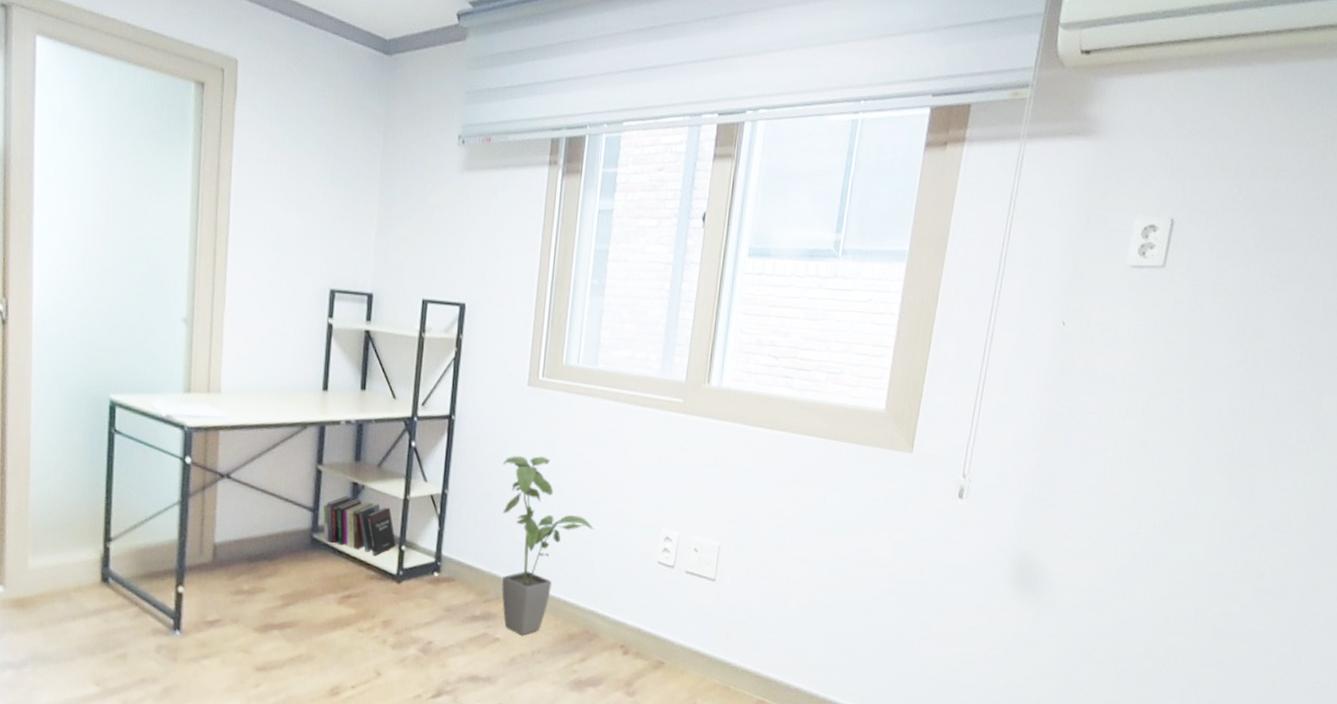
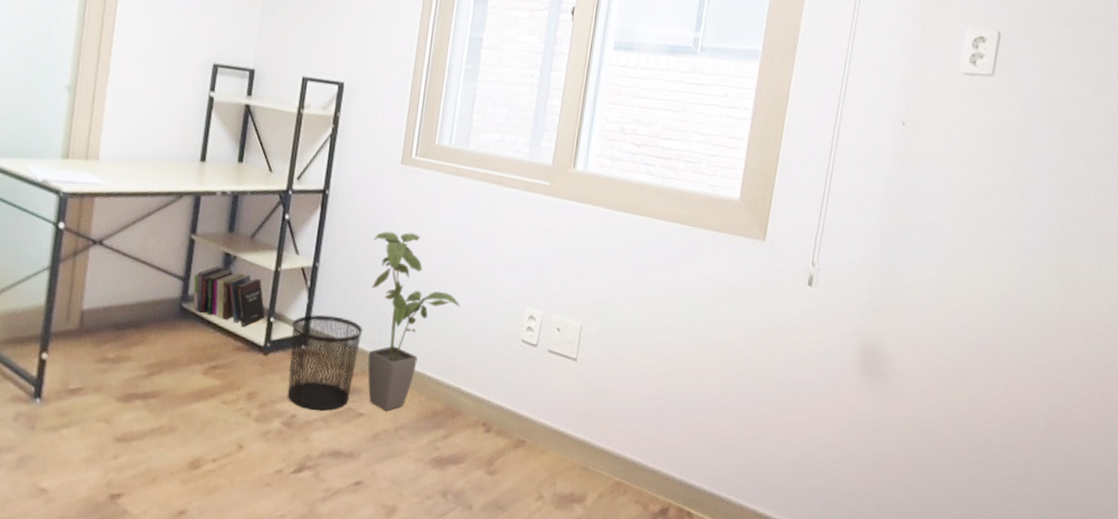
waste bin: none [422,541,496,637] -> present [287,314,363,412]

